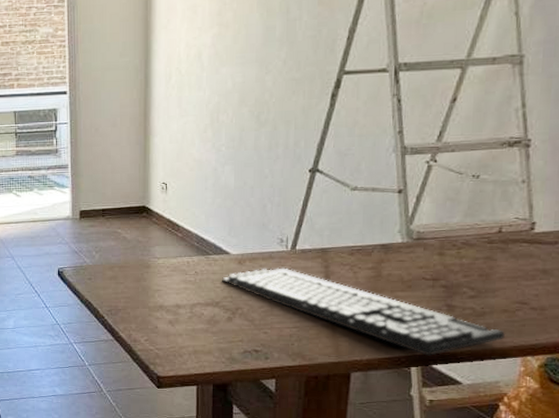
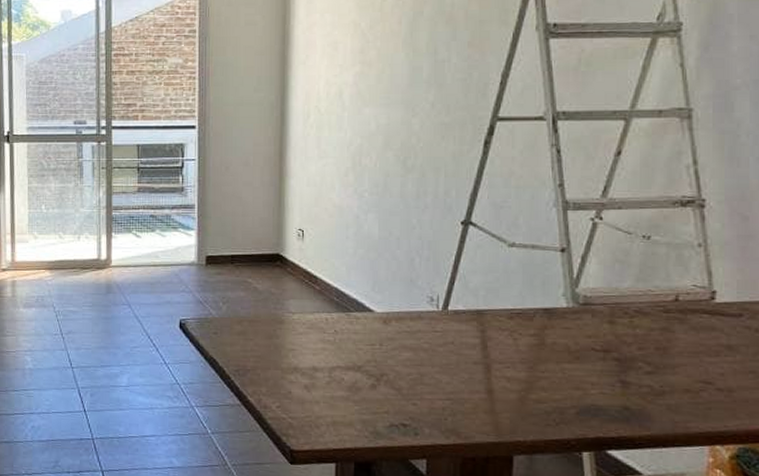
keyboard: present [222,268,506,356] -> none [365,330,690,440]

